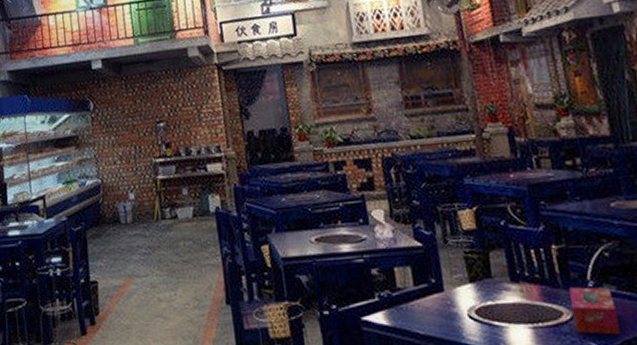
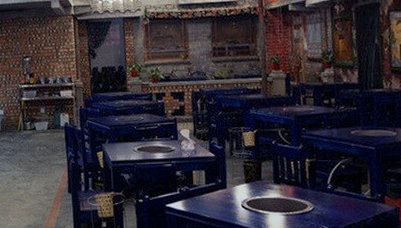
tissue box: present [569,287,621,335] -> none [314,188,345,221]

